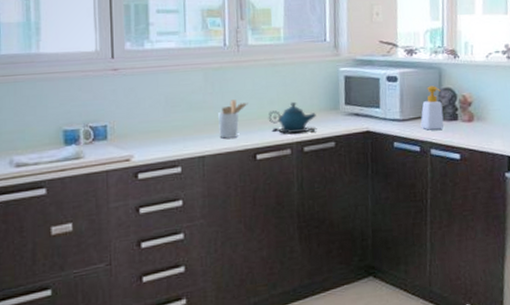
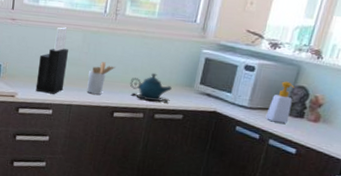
knife block: none [155,68,191,149] -> present [35,27,68,94]

